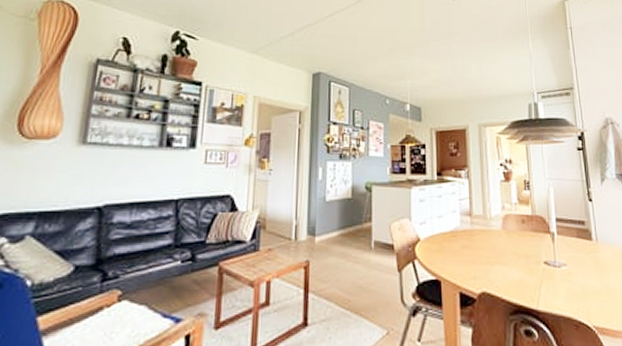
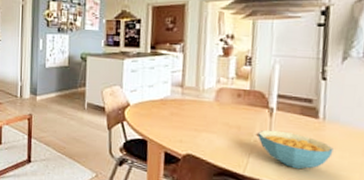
cereal bowl: none [545,256,609,297] -> present [258,129,333,169]

